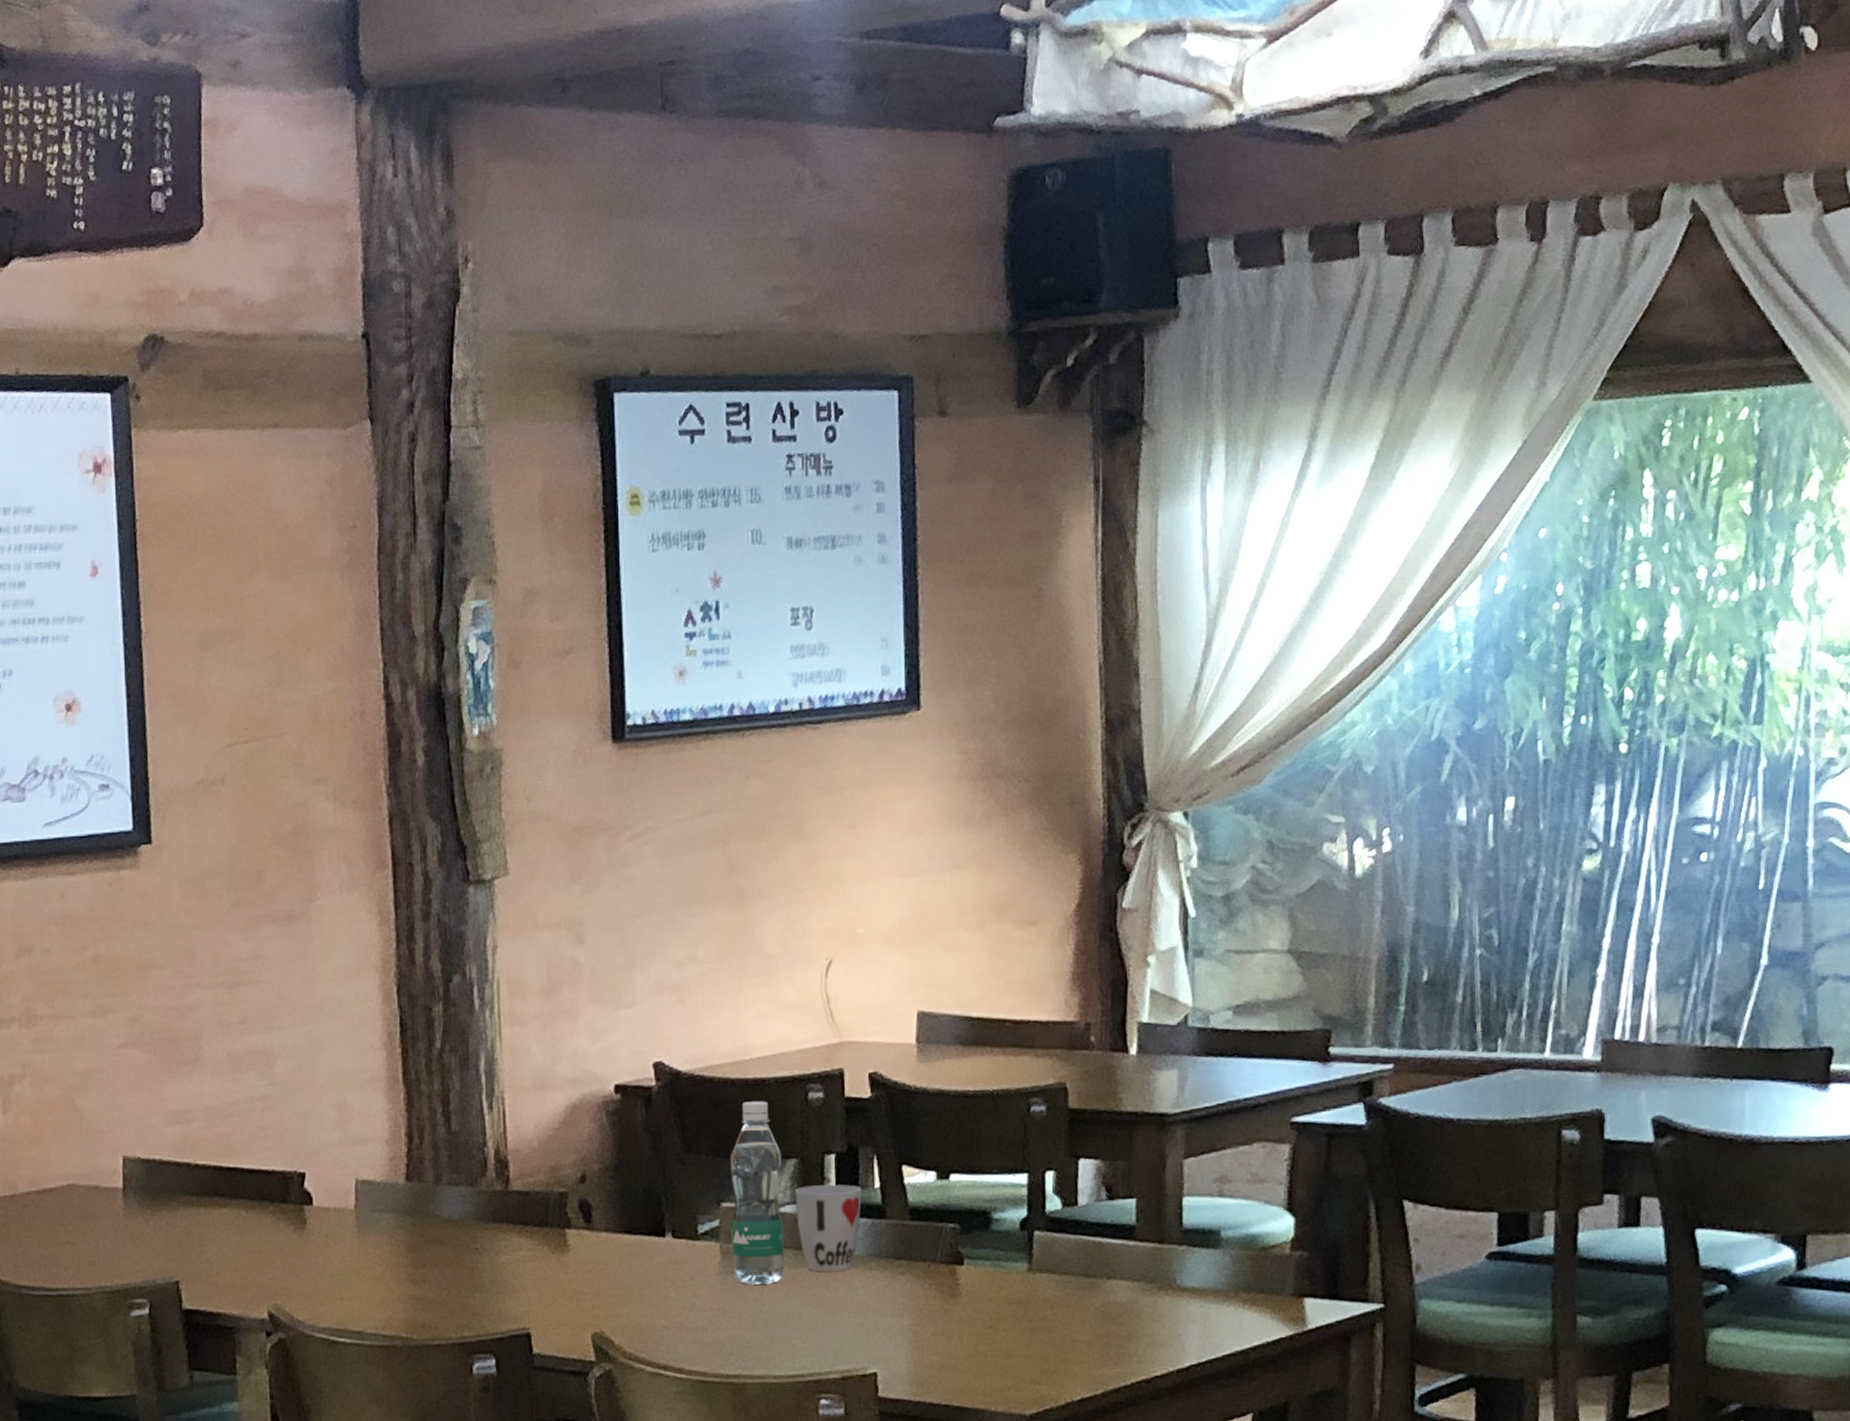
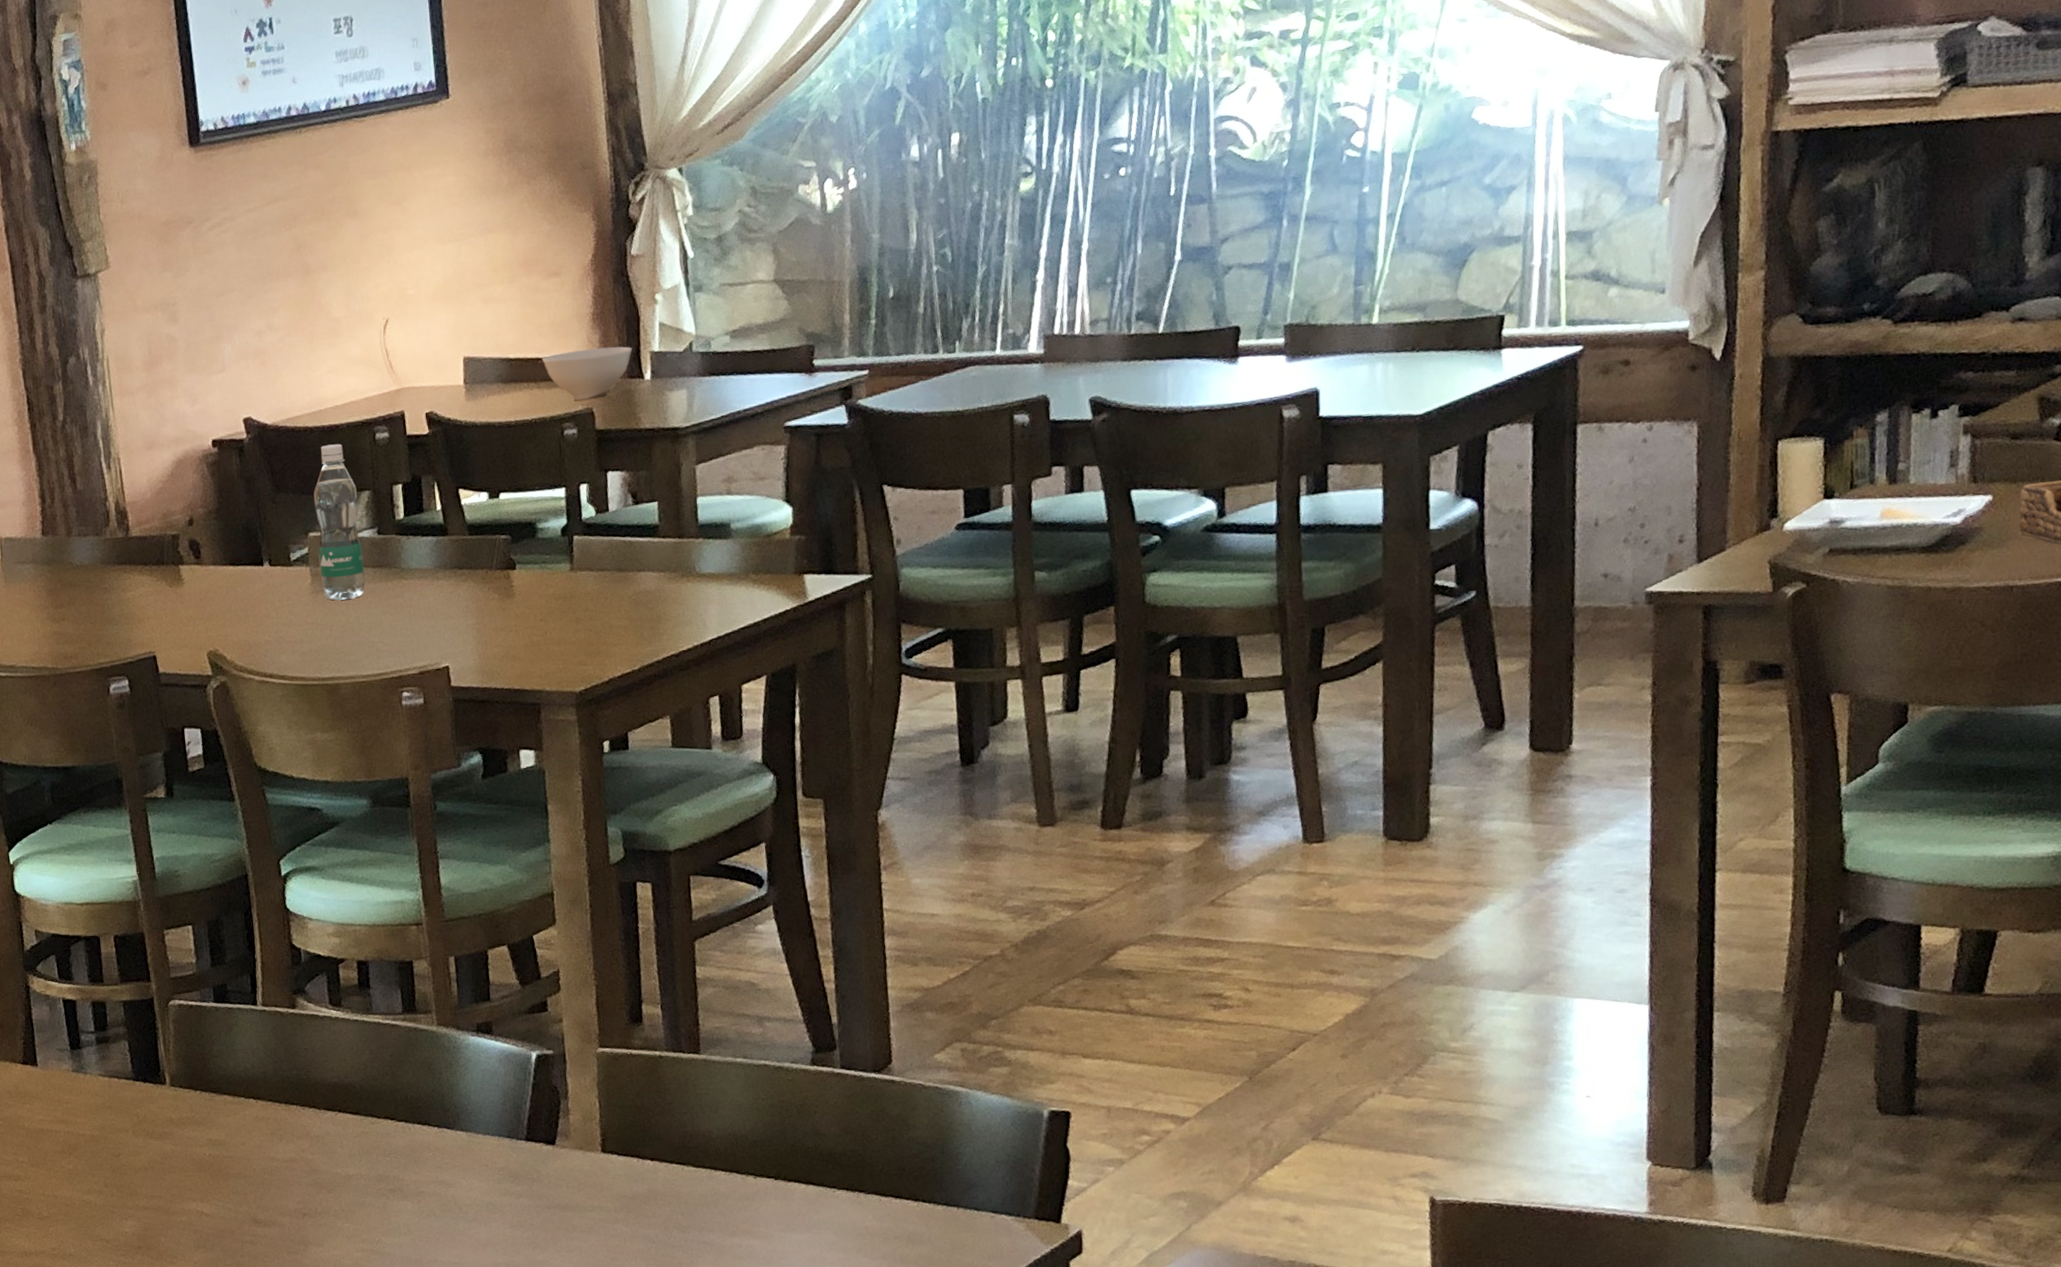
cup: present [795,1185,862,1272] -> none [370,509,427,585]
bowl: none [1010,1013,1118,1073] -> present [542,346,633,401]

